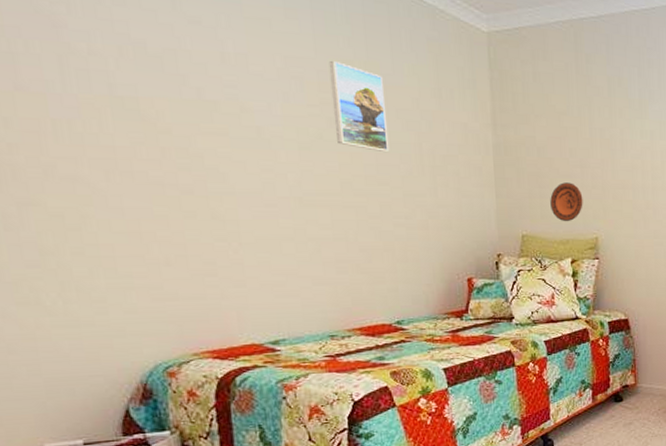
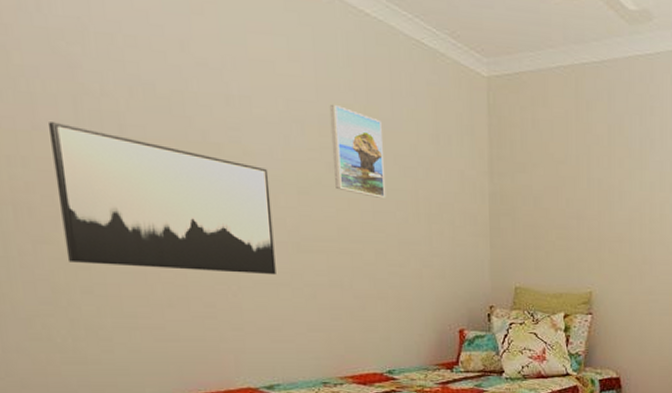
wall art: none [31,82,278,231] -> present [47,122,276,275]
decorative plate: present [550,182,583,222] -> none [545,234,578,275]

